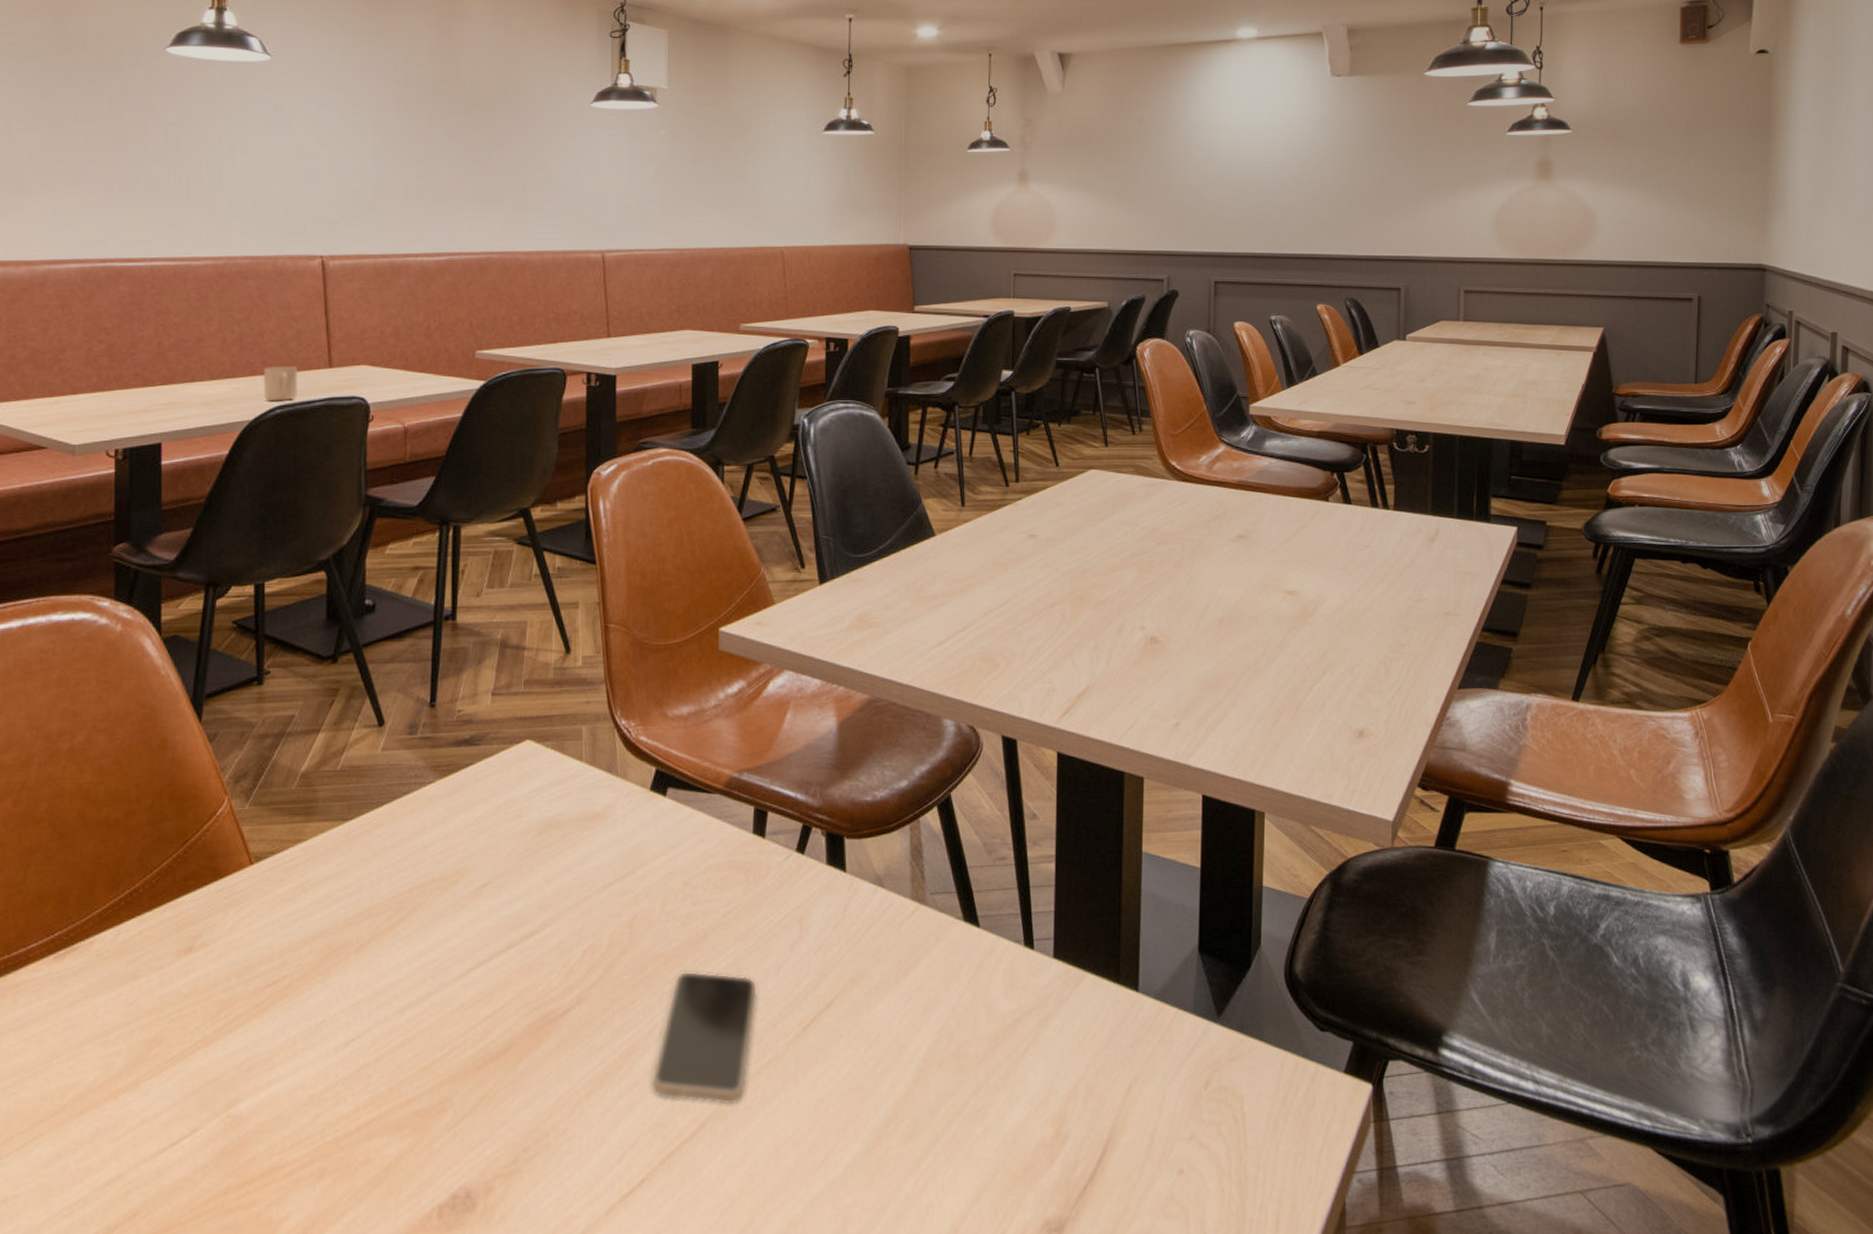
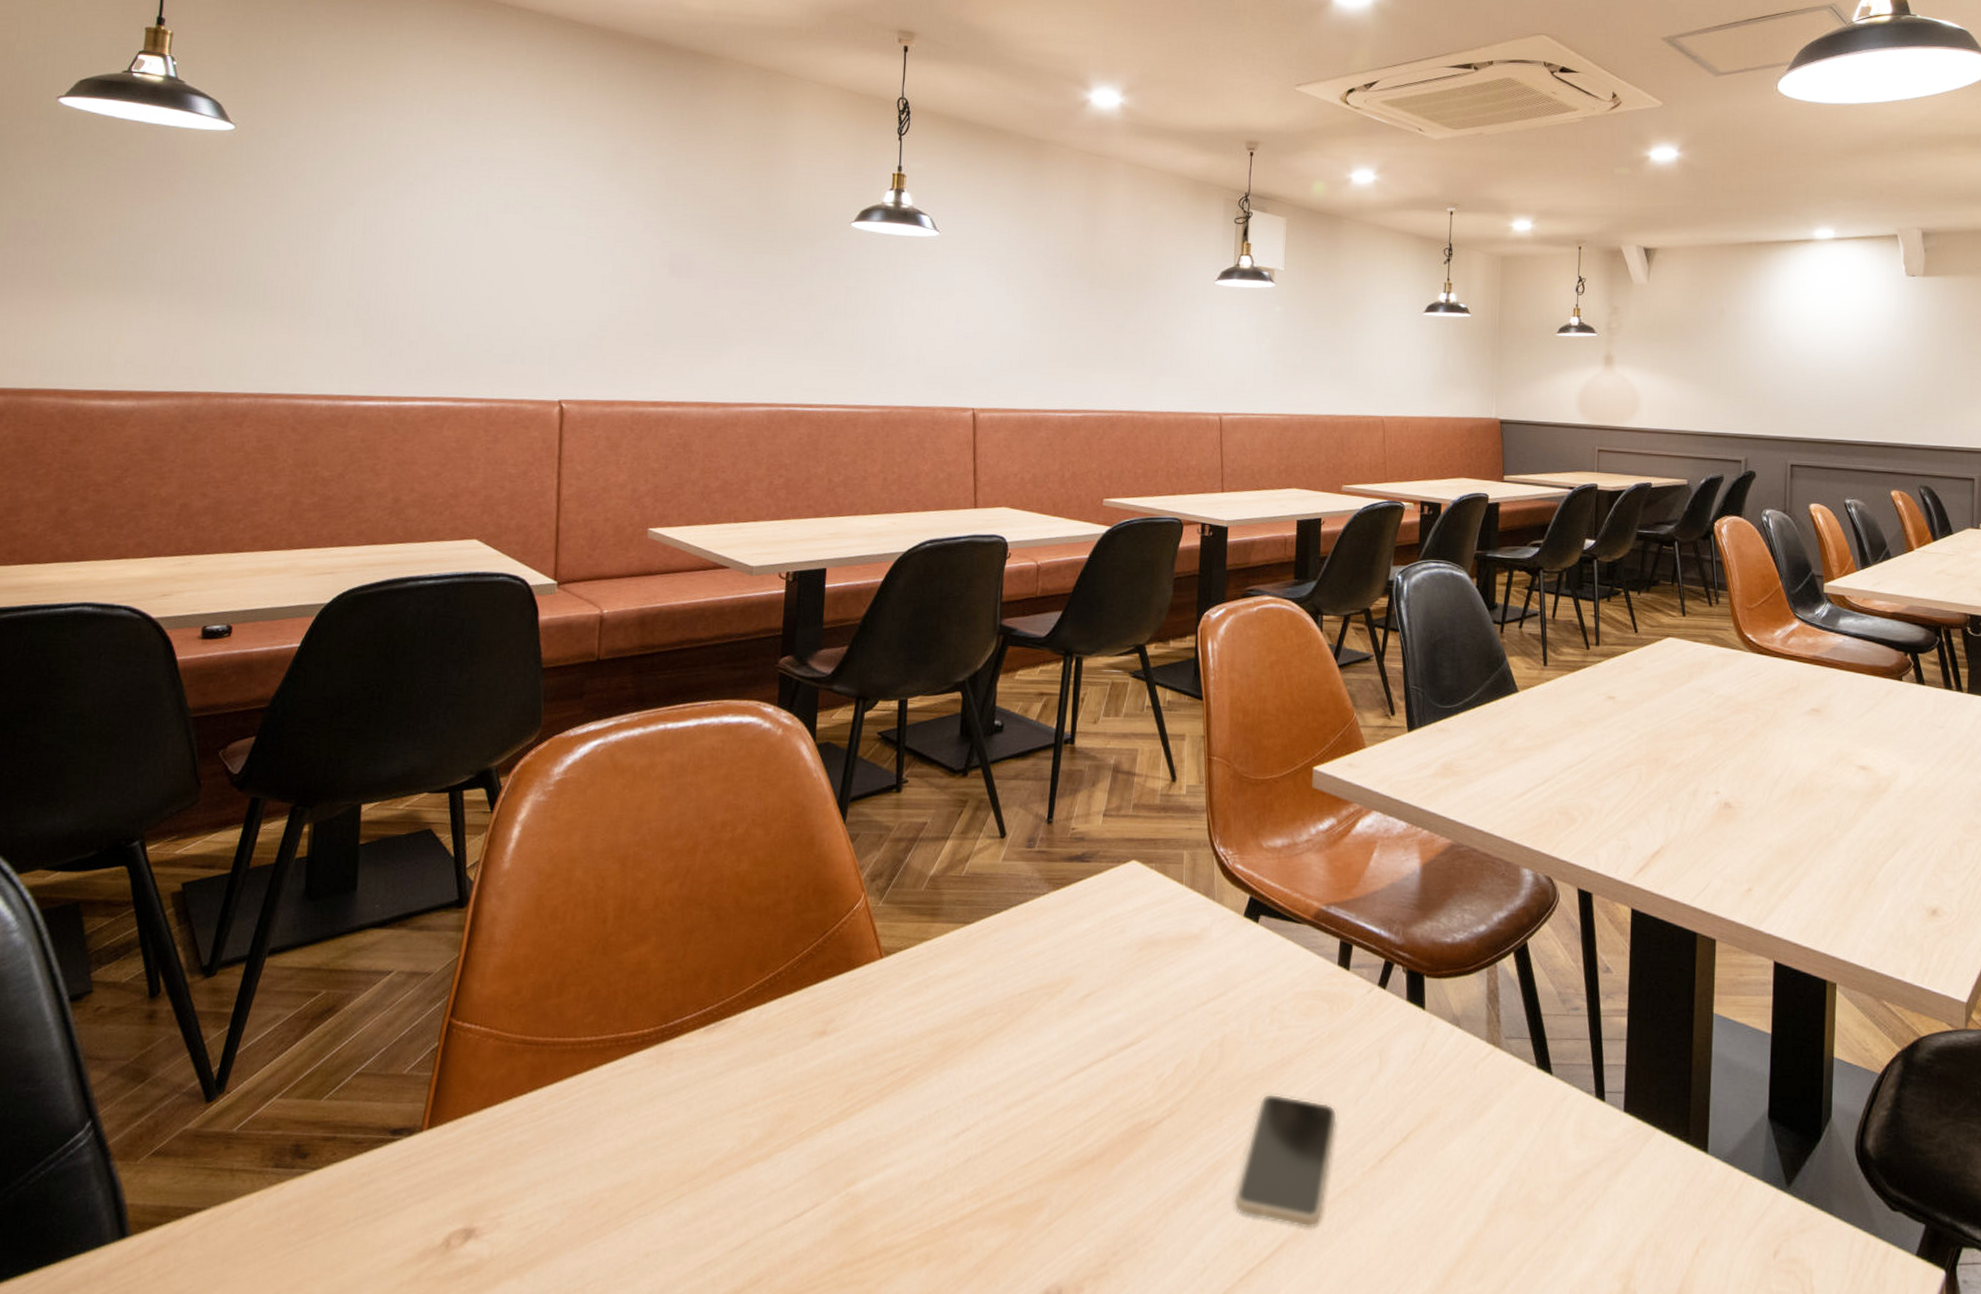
cup: present [263,365,299,400] -> none [916,504,947,536]

